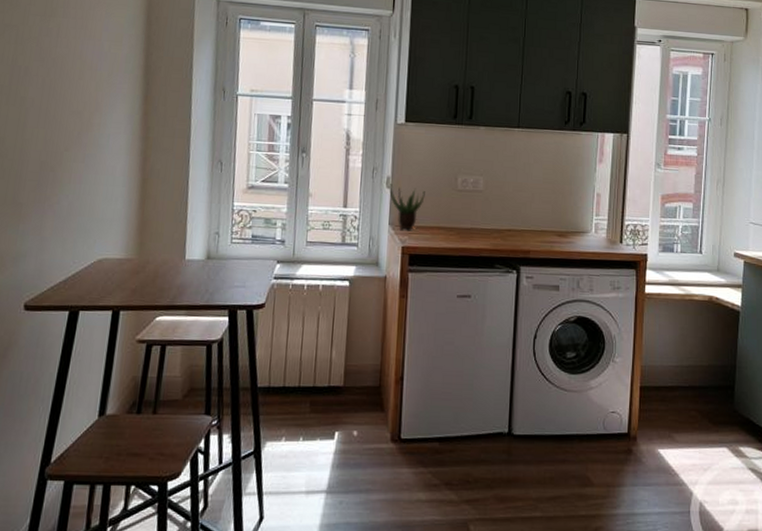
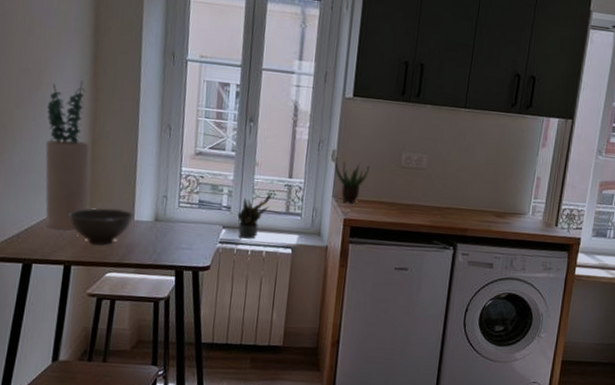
vase: none [93,120,140,274] -> present [45,80,90,230]
bowl: none [118,247,185,288] -> present [68,208,134,246]
potted plant: none [292,224,327,273] -> present [237,193,272,239]

